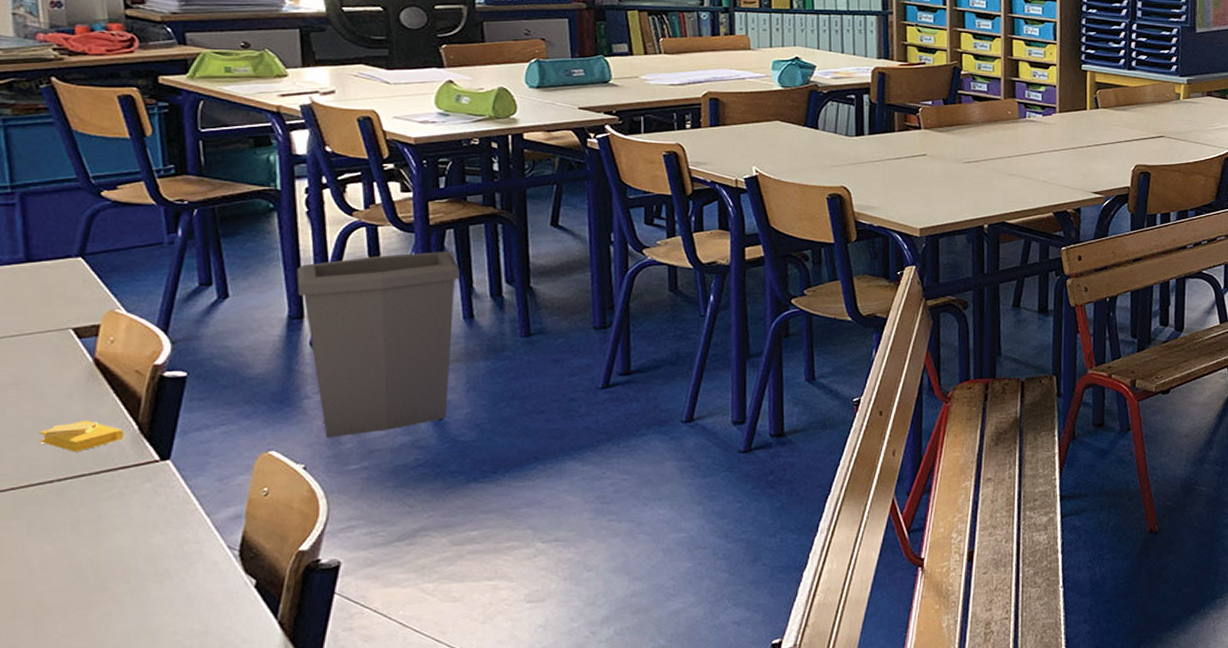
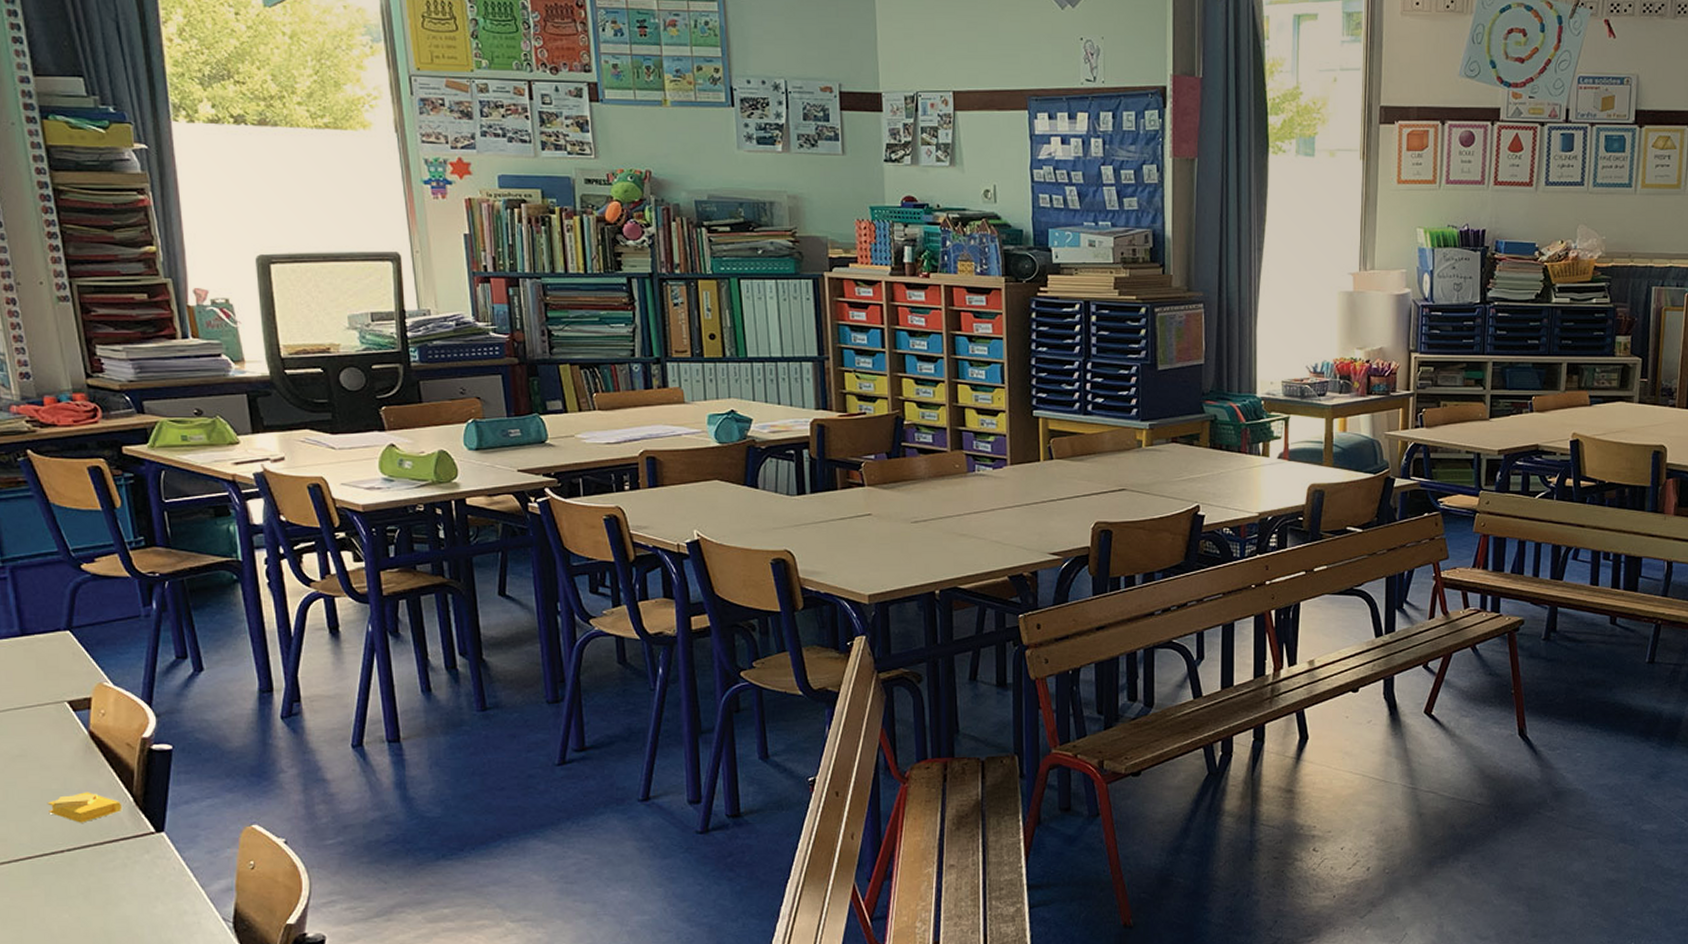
trash bin: present [297,252,460,438] -> none [263,623,415,812]

